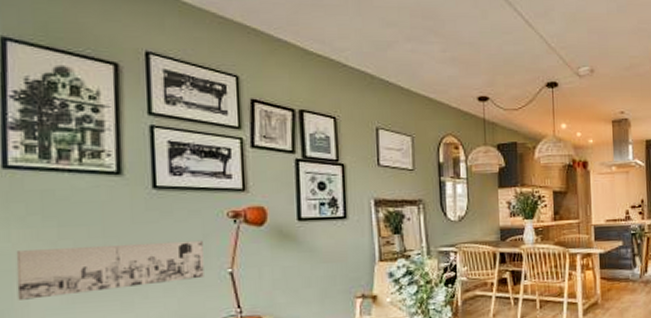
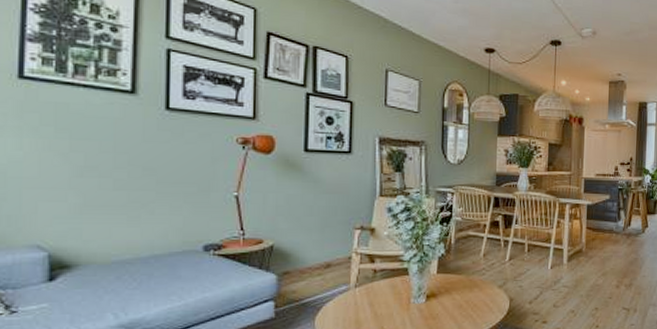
wall art: present [16,240,204,300] -> none [26,159,211,207]

